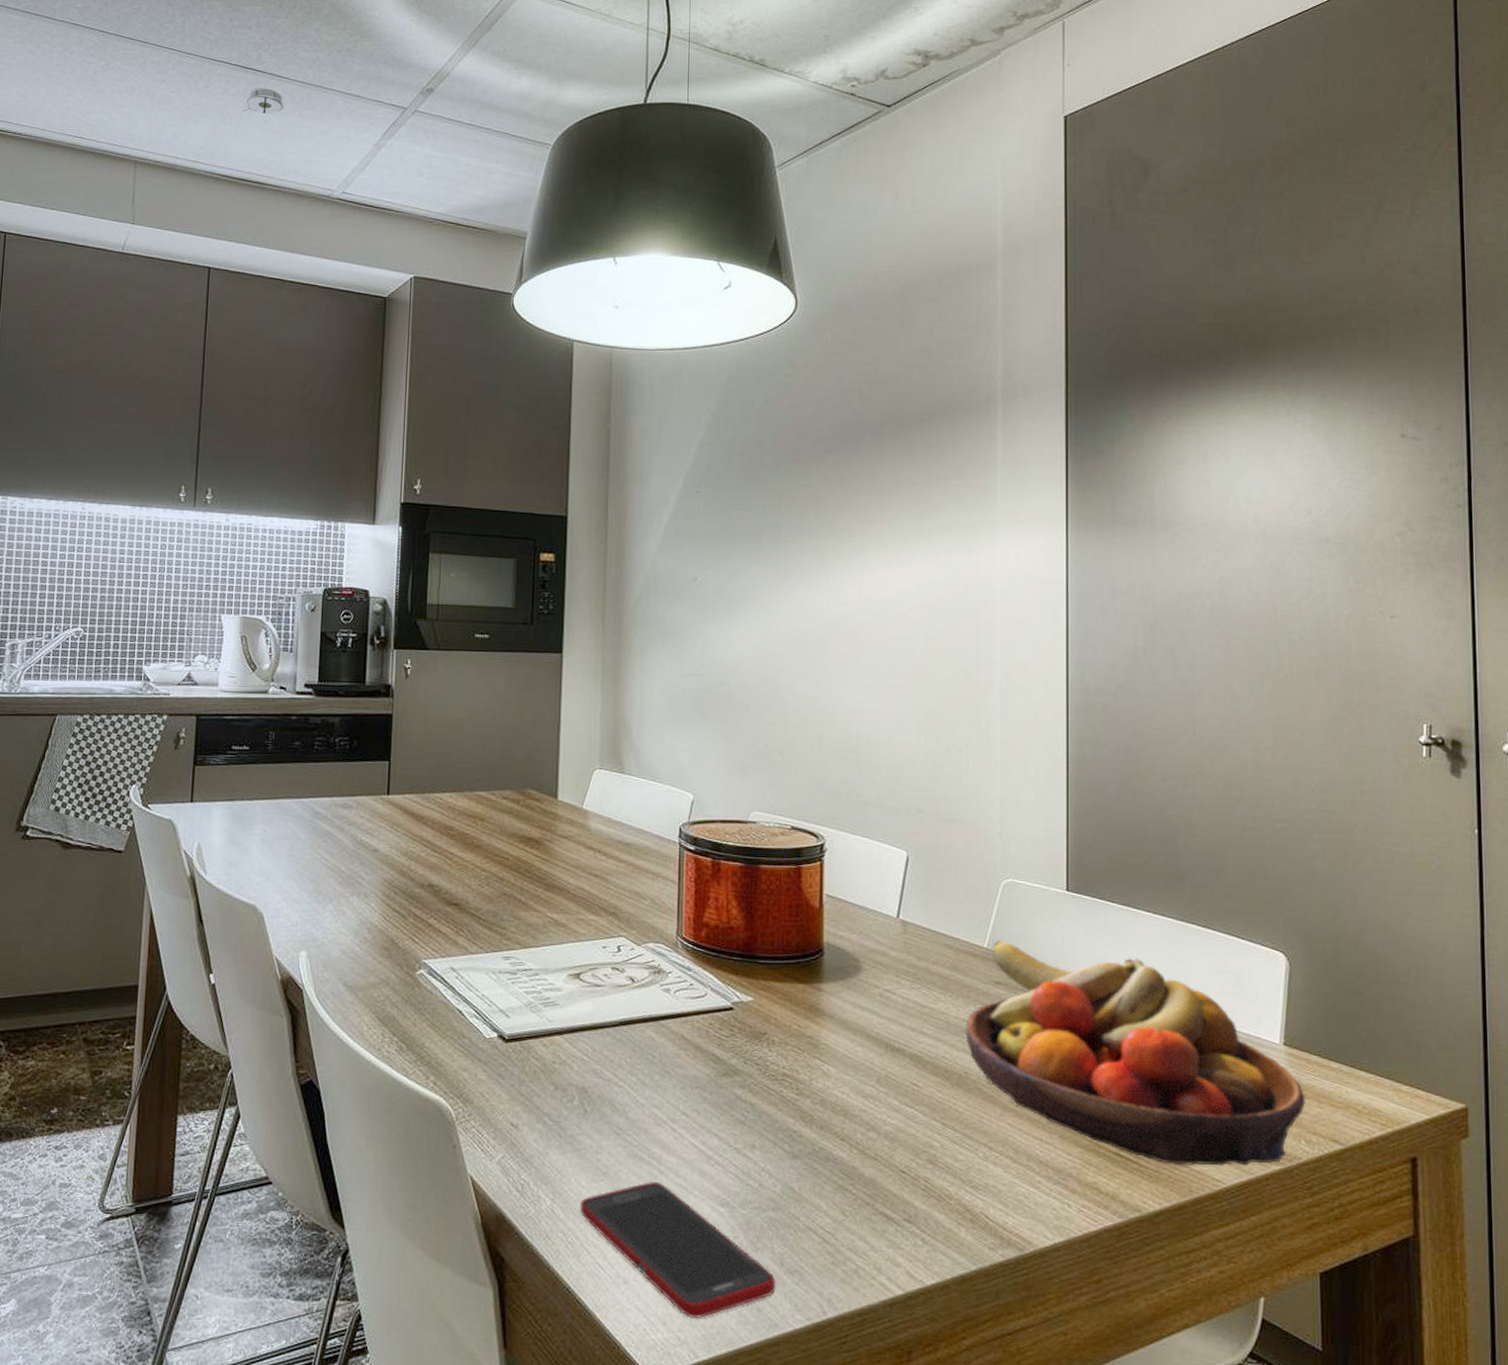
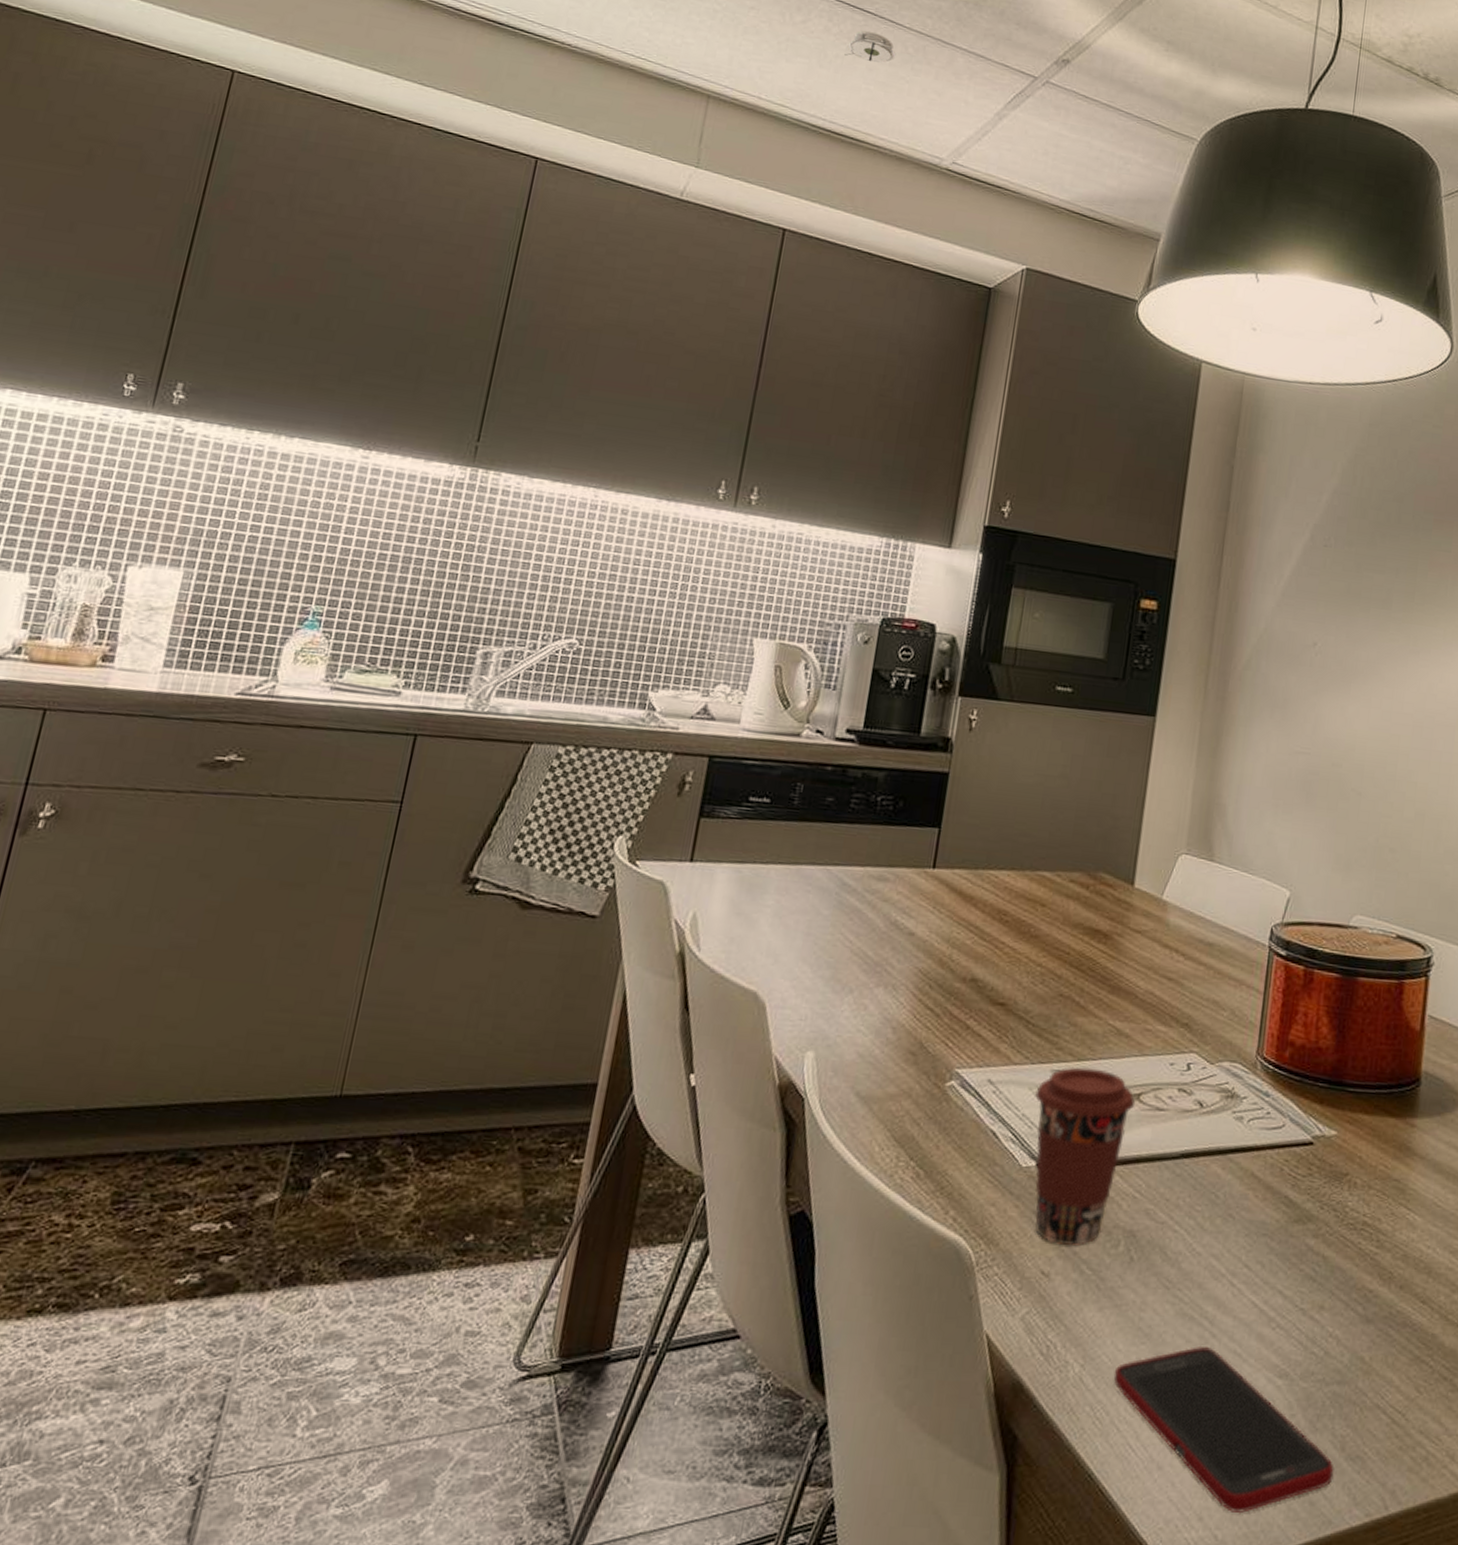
coffee cup: none [490,953,577,1101] -> present [1034,1066,1136,1245]

